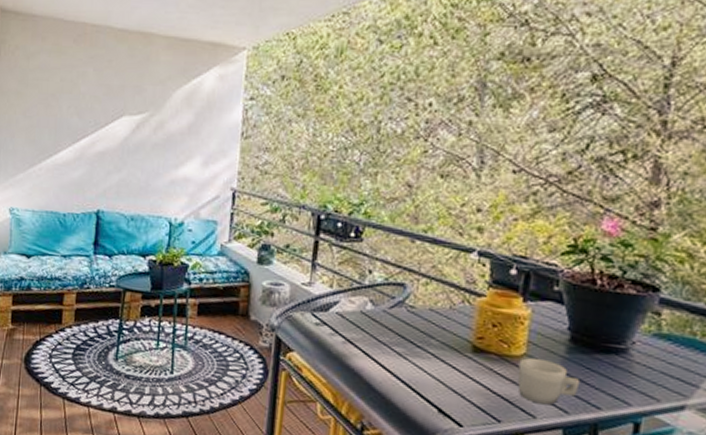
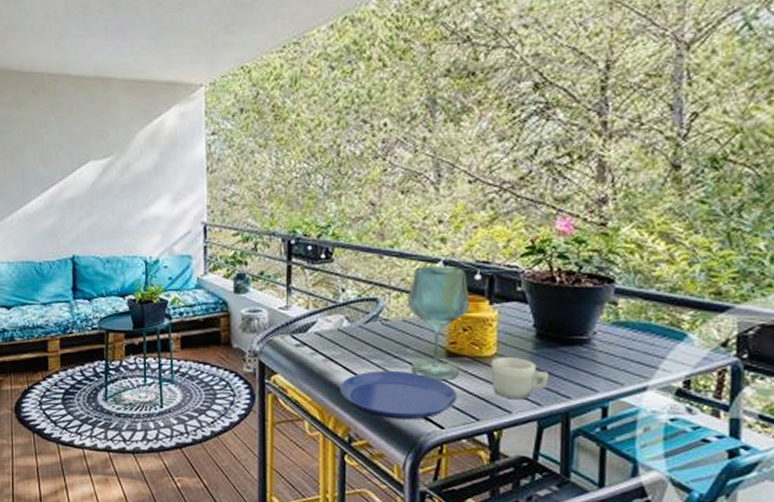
plate: none [357,358,481,414] -> present [340,370,458,420]
wine glass: none [433,255,503,376] -> present [407,266,470,380]

